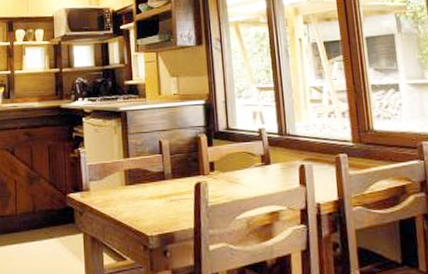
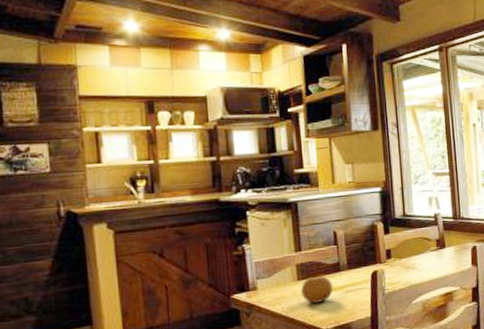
fruit: none [128,183,158,209] -> present [301,276,333,304]

